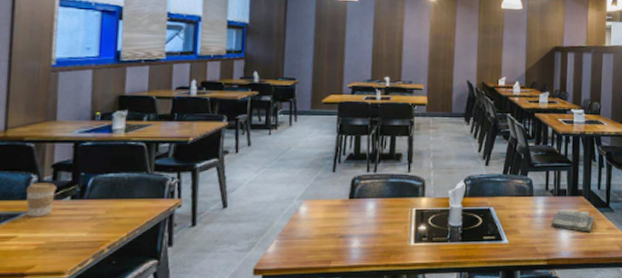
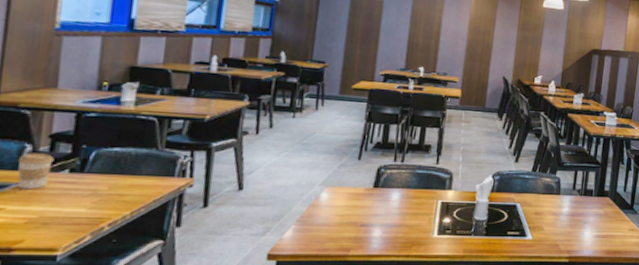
dish towel: present [552,209,594,232] -> none [576,209,618,232]

